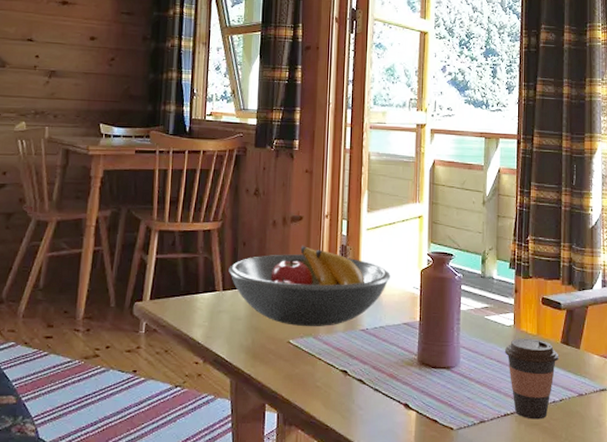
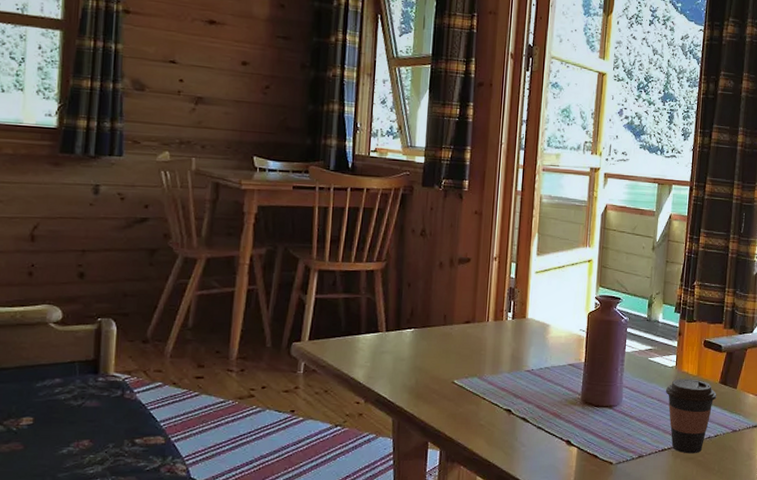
fruit bowl: present [229,246,390,327] -> none [392,288,558,368]

